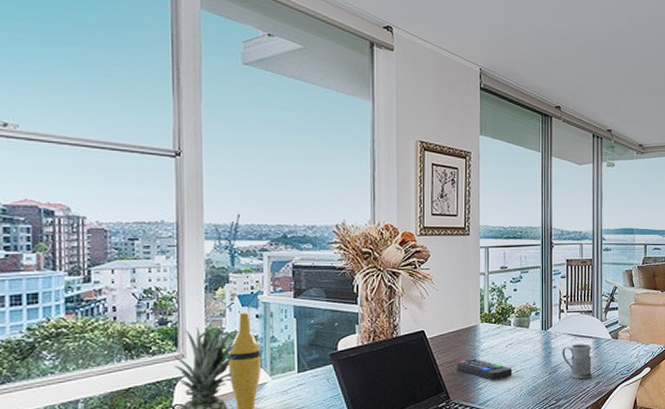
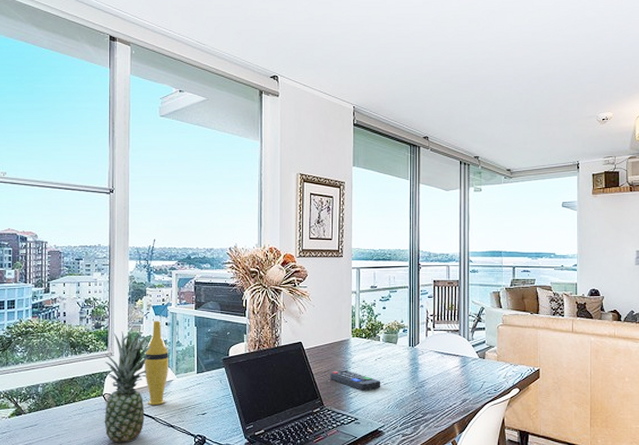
mug: present [562,344,593,379] -> none [429,361,459,395]

